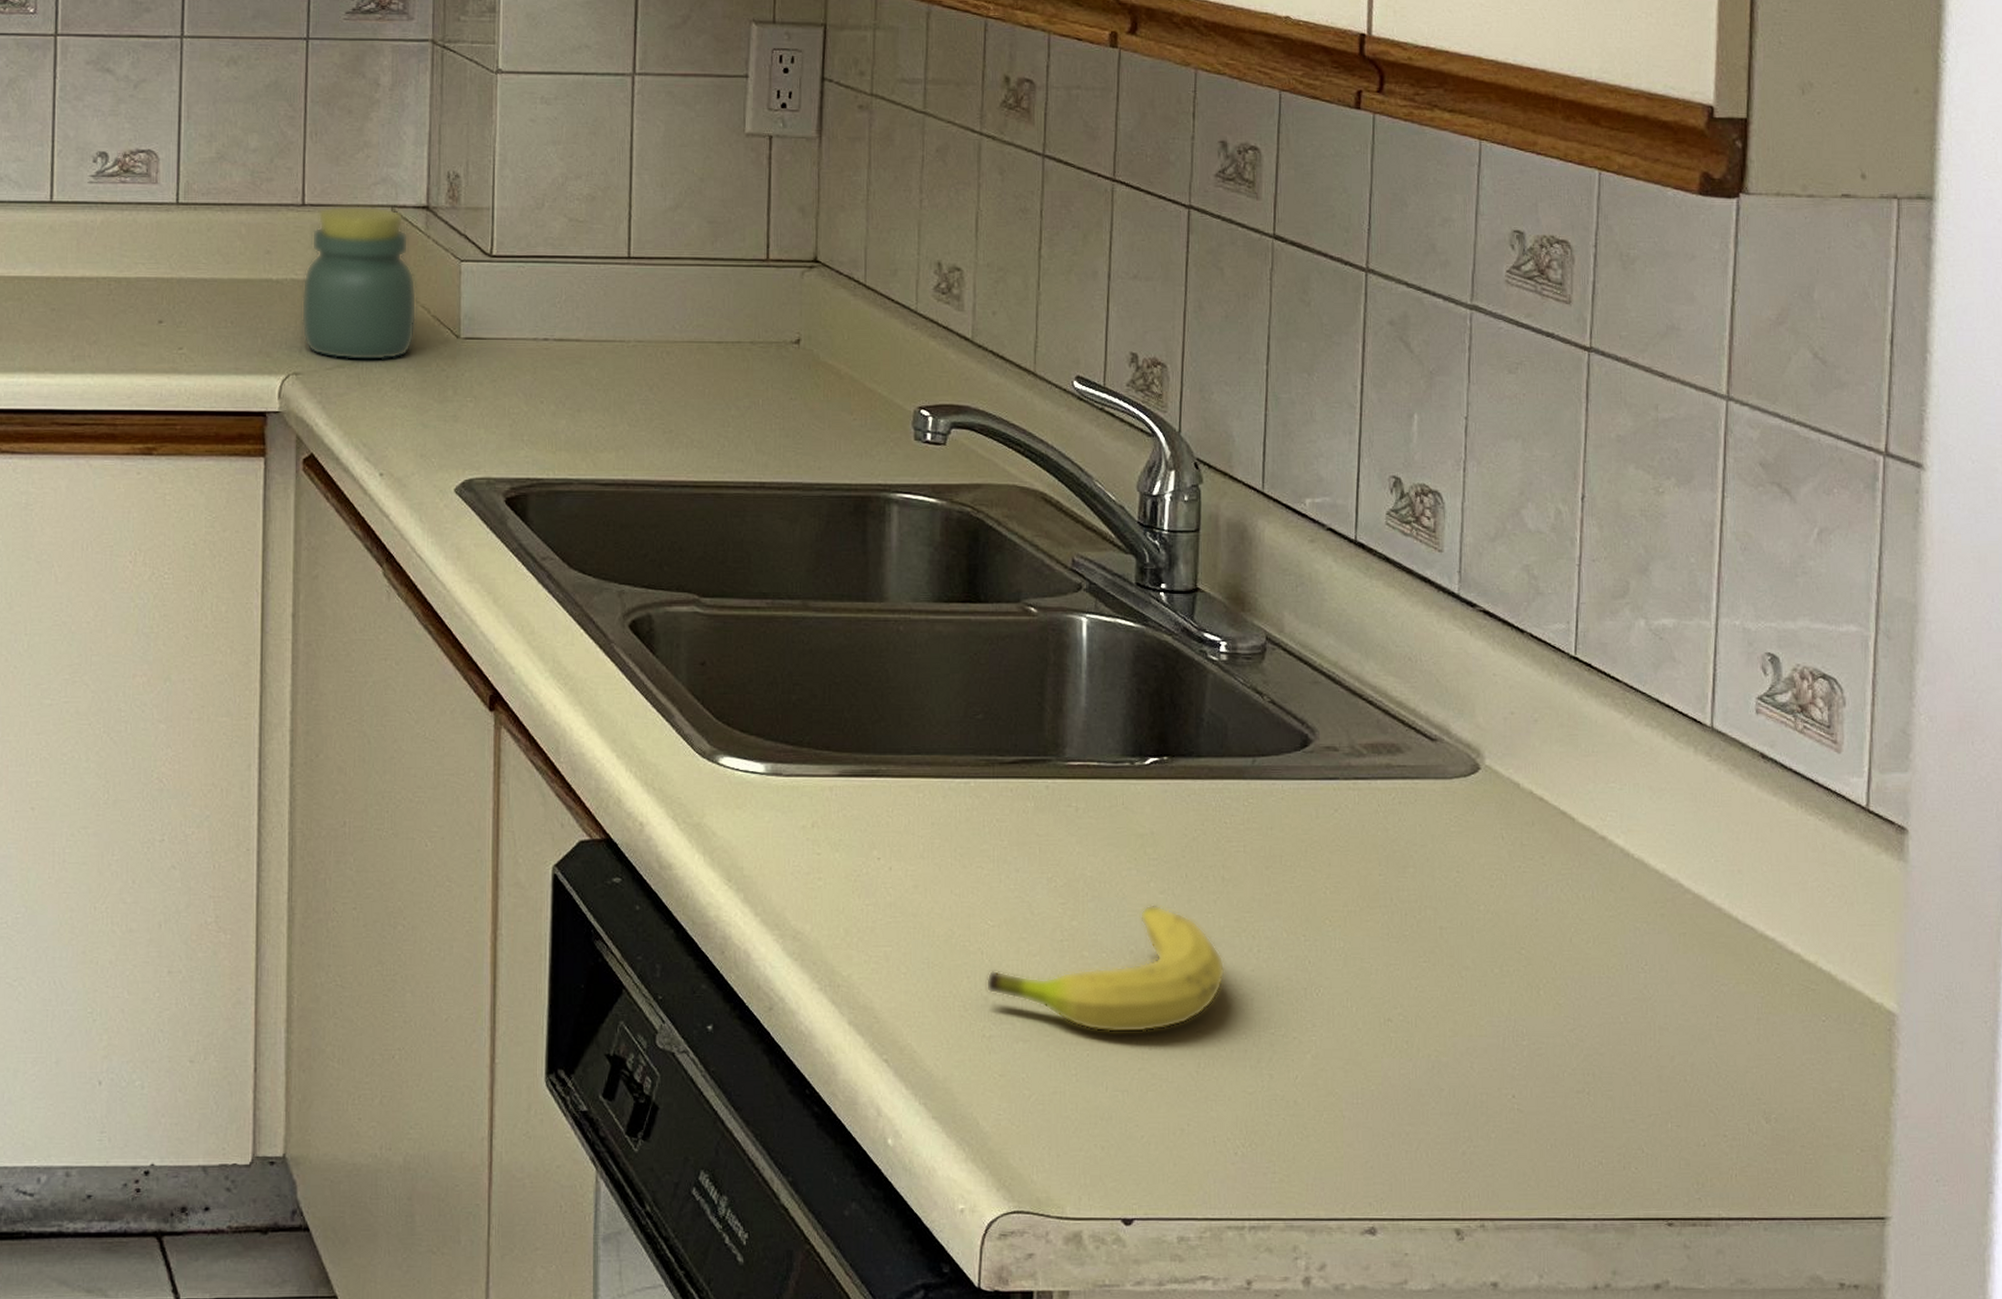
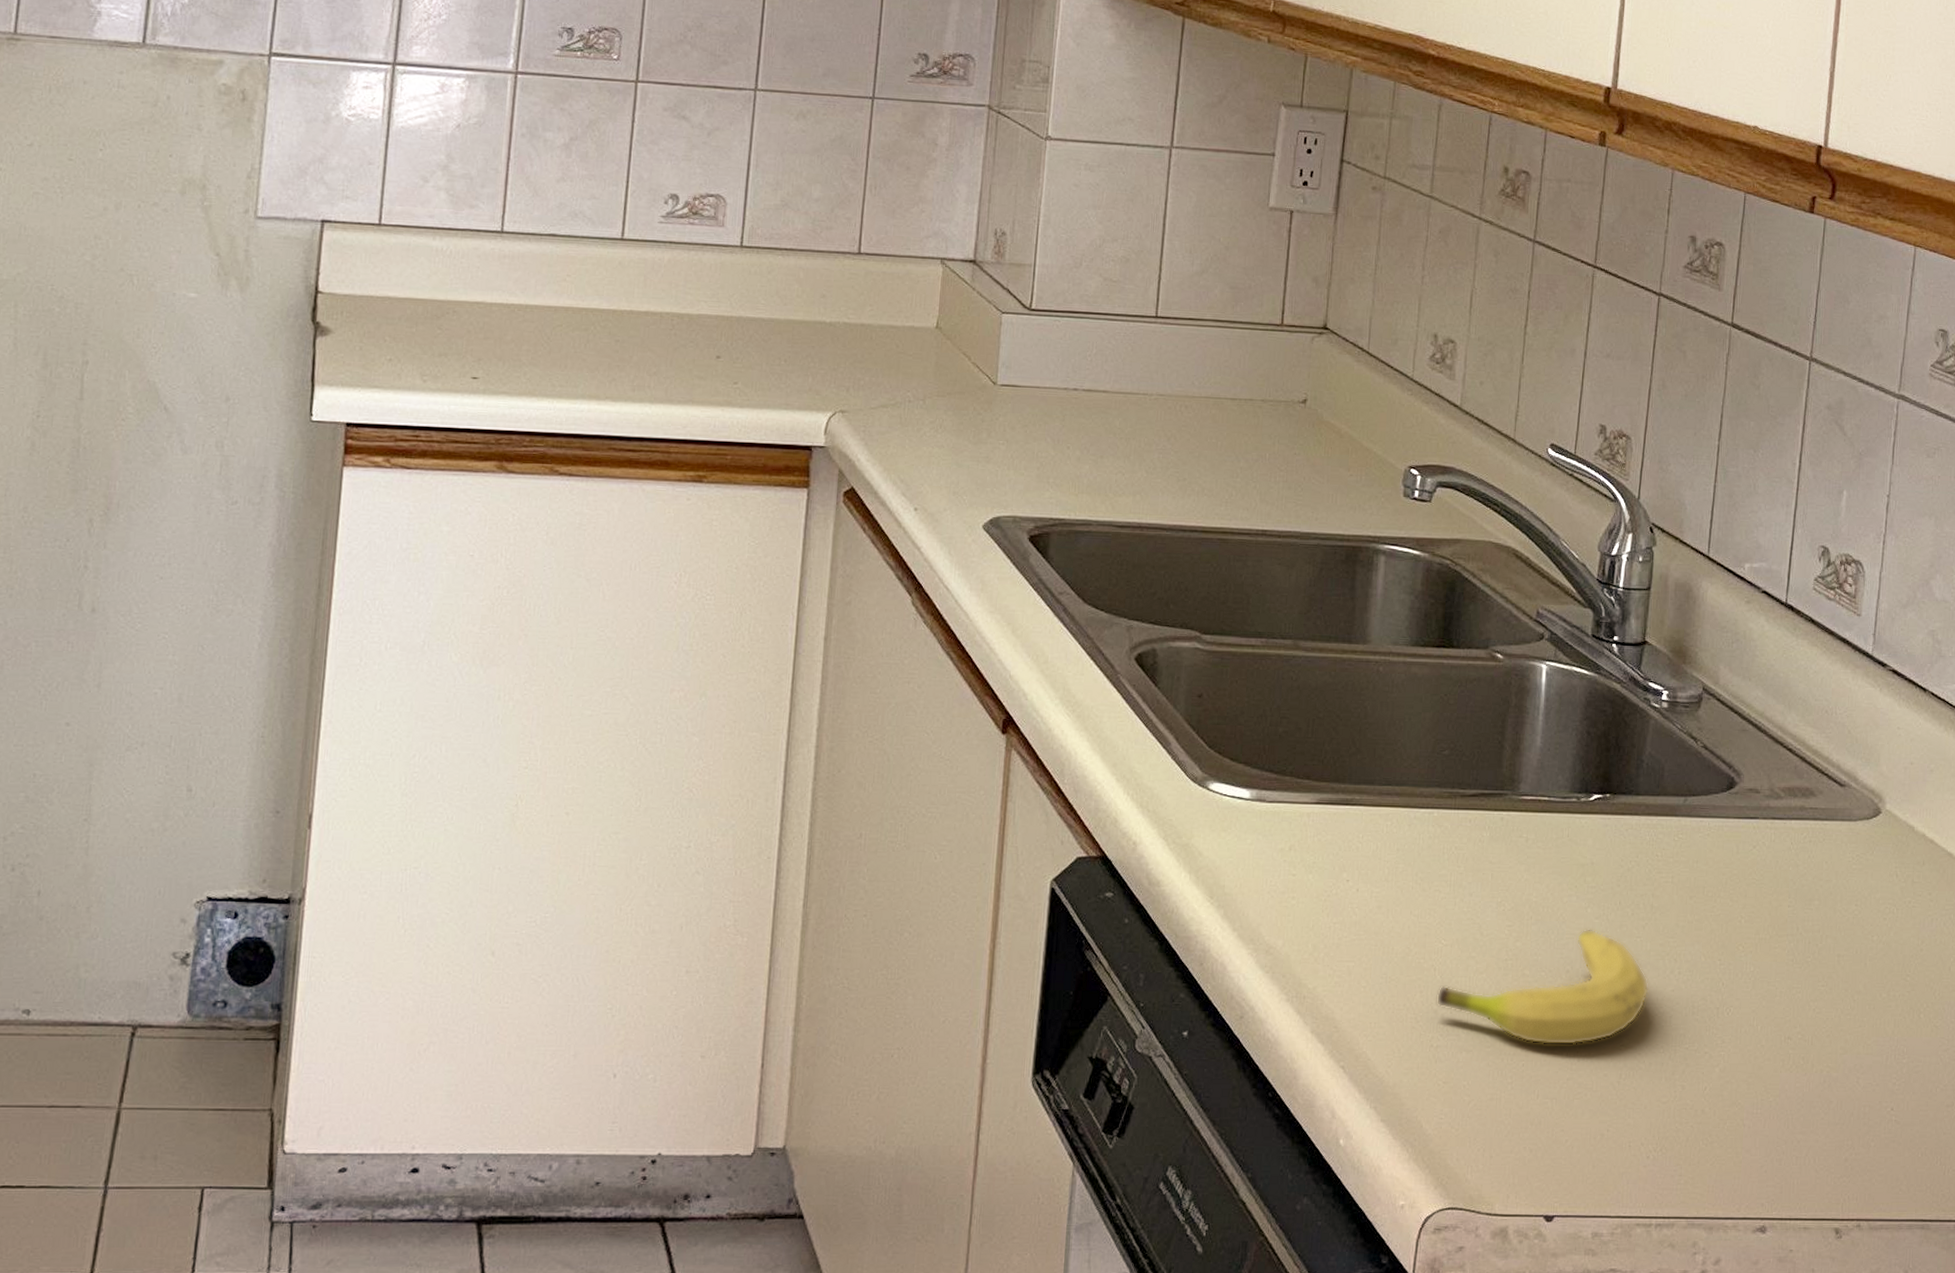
jar: present [301,206,417,361] -> none [850,255,960,403]

